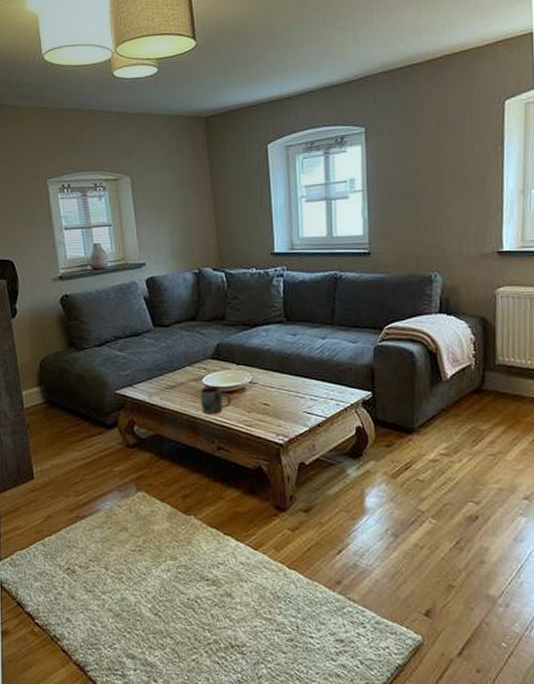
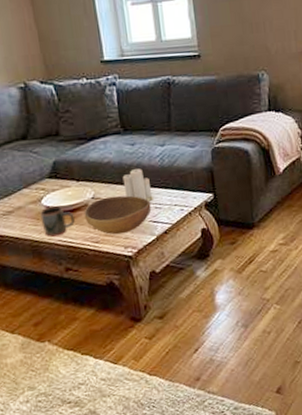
bowl: none [240,383,307,421] -> present [84,195,152,235]
candle: none [281,358,309,392] -> present [122,168,153,202]

